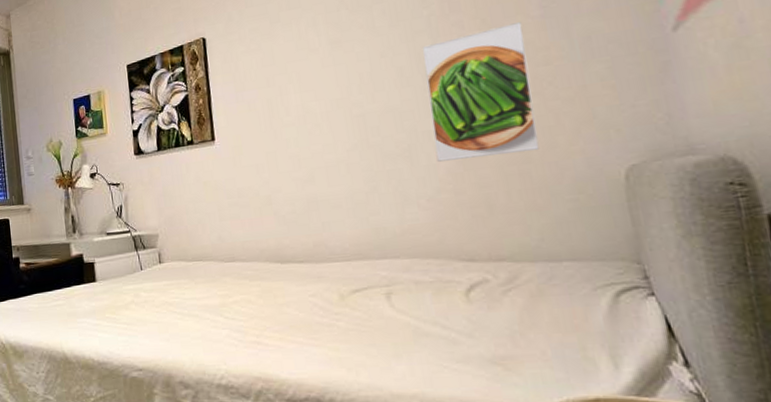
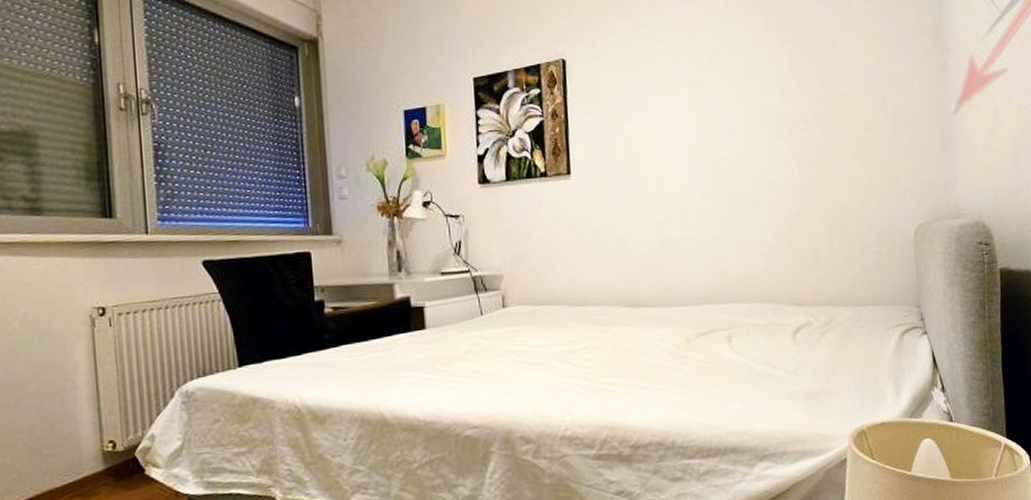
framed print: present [422,22,540,162] -> none [771,89,857,212]

